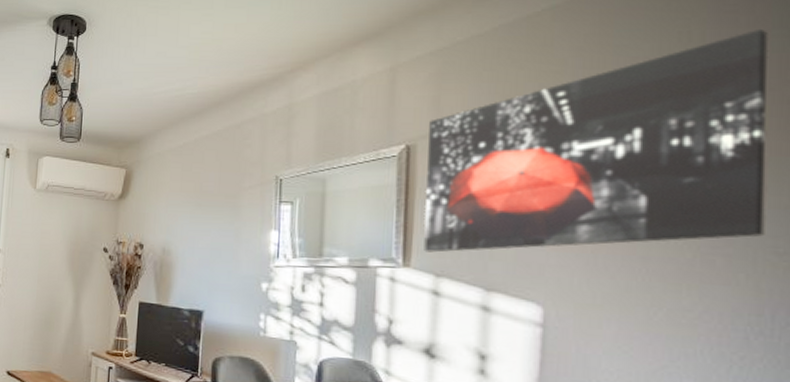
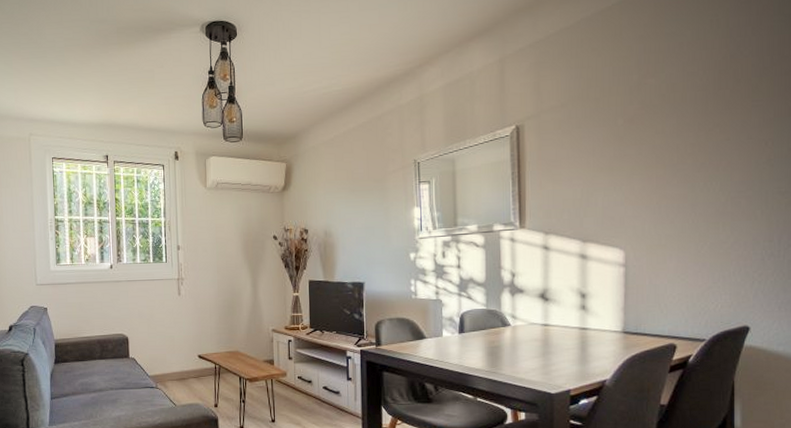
wall art: present [423,30,769,253] -> none [533,16,772,215]

